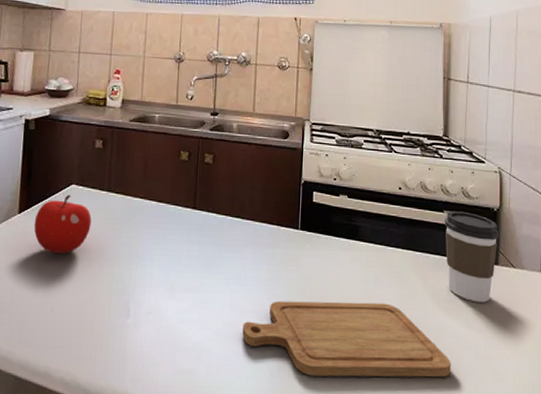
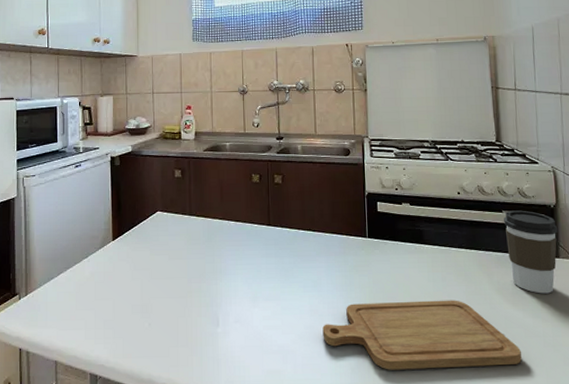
fruit: present [33,195,92,254] -> none [127,221,178,274]

